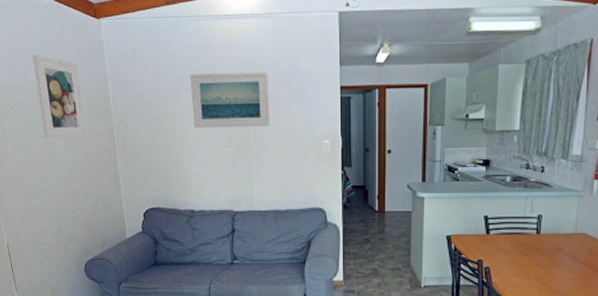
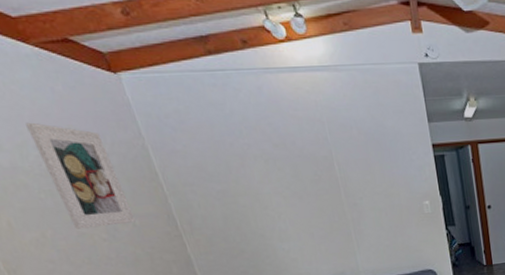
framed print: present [190,72,271,128] -> none [258,132,364,200]

